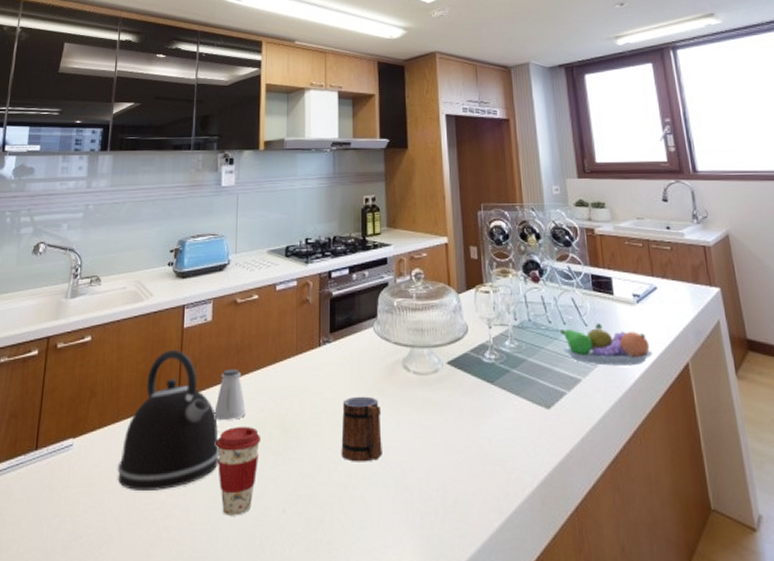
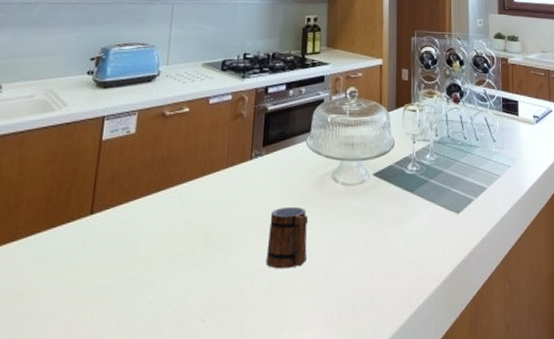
kettle: present [117,349,220,490] -> none [11,162,136,312]
saltshaker: present [214,369,246,420] -> none [132,182,168,234]
coffee cup: present [216,426,262,516] -> none [132,239,184,330]
fruit bowl: present [560,322,653,366] -> none [473,139,545,176]

